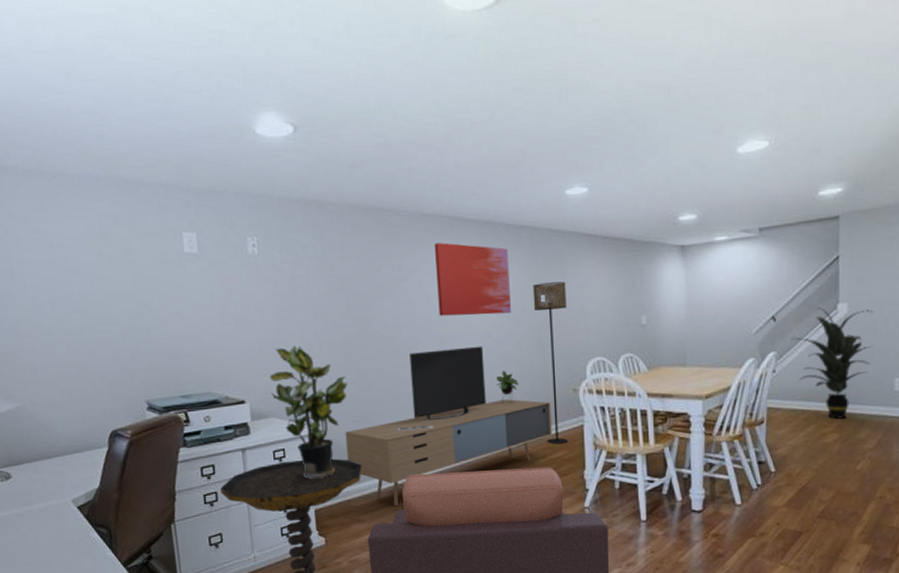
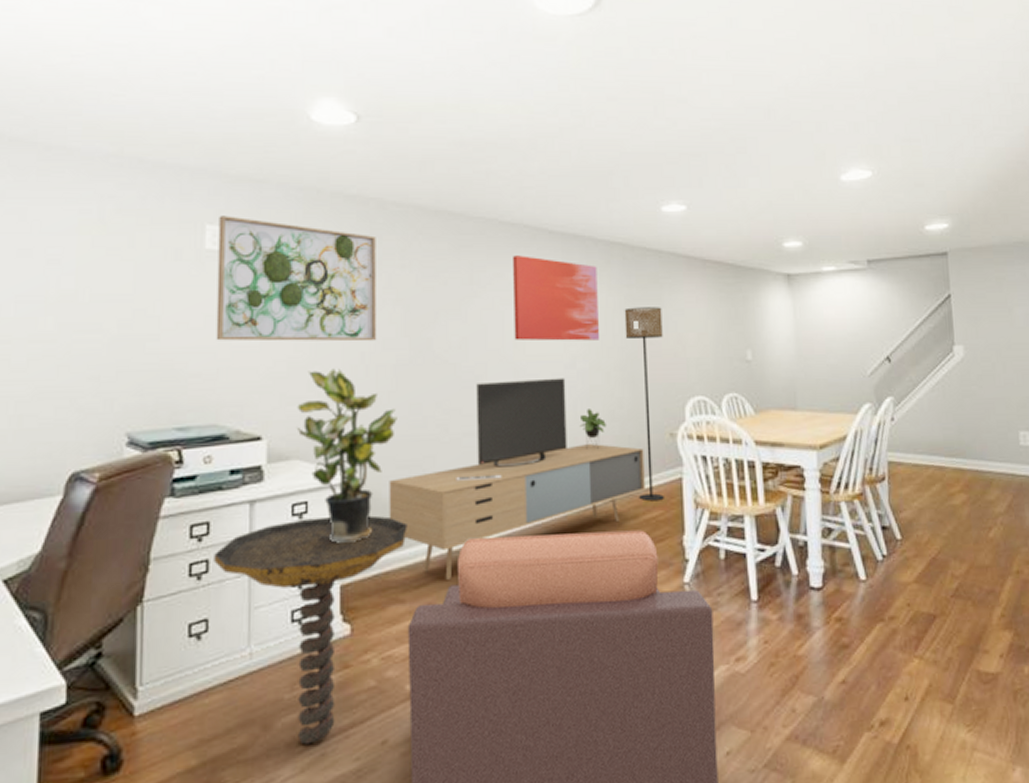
wall art: none [192,223,327,327] -> present [216,216,377,342]
indoor plant: present [790,307,873,420] -> none [907,349,993,478]

